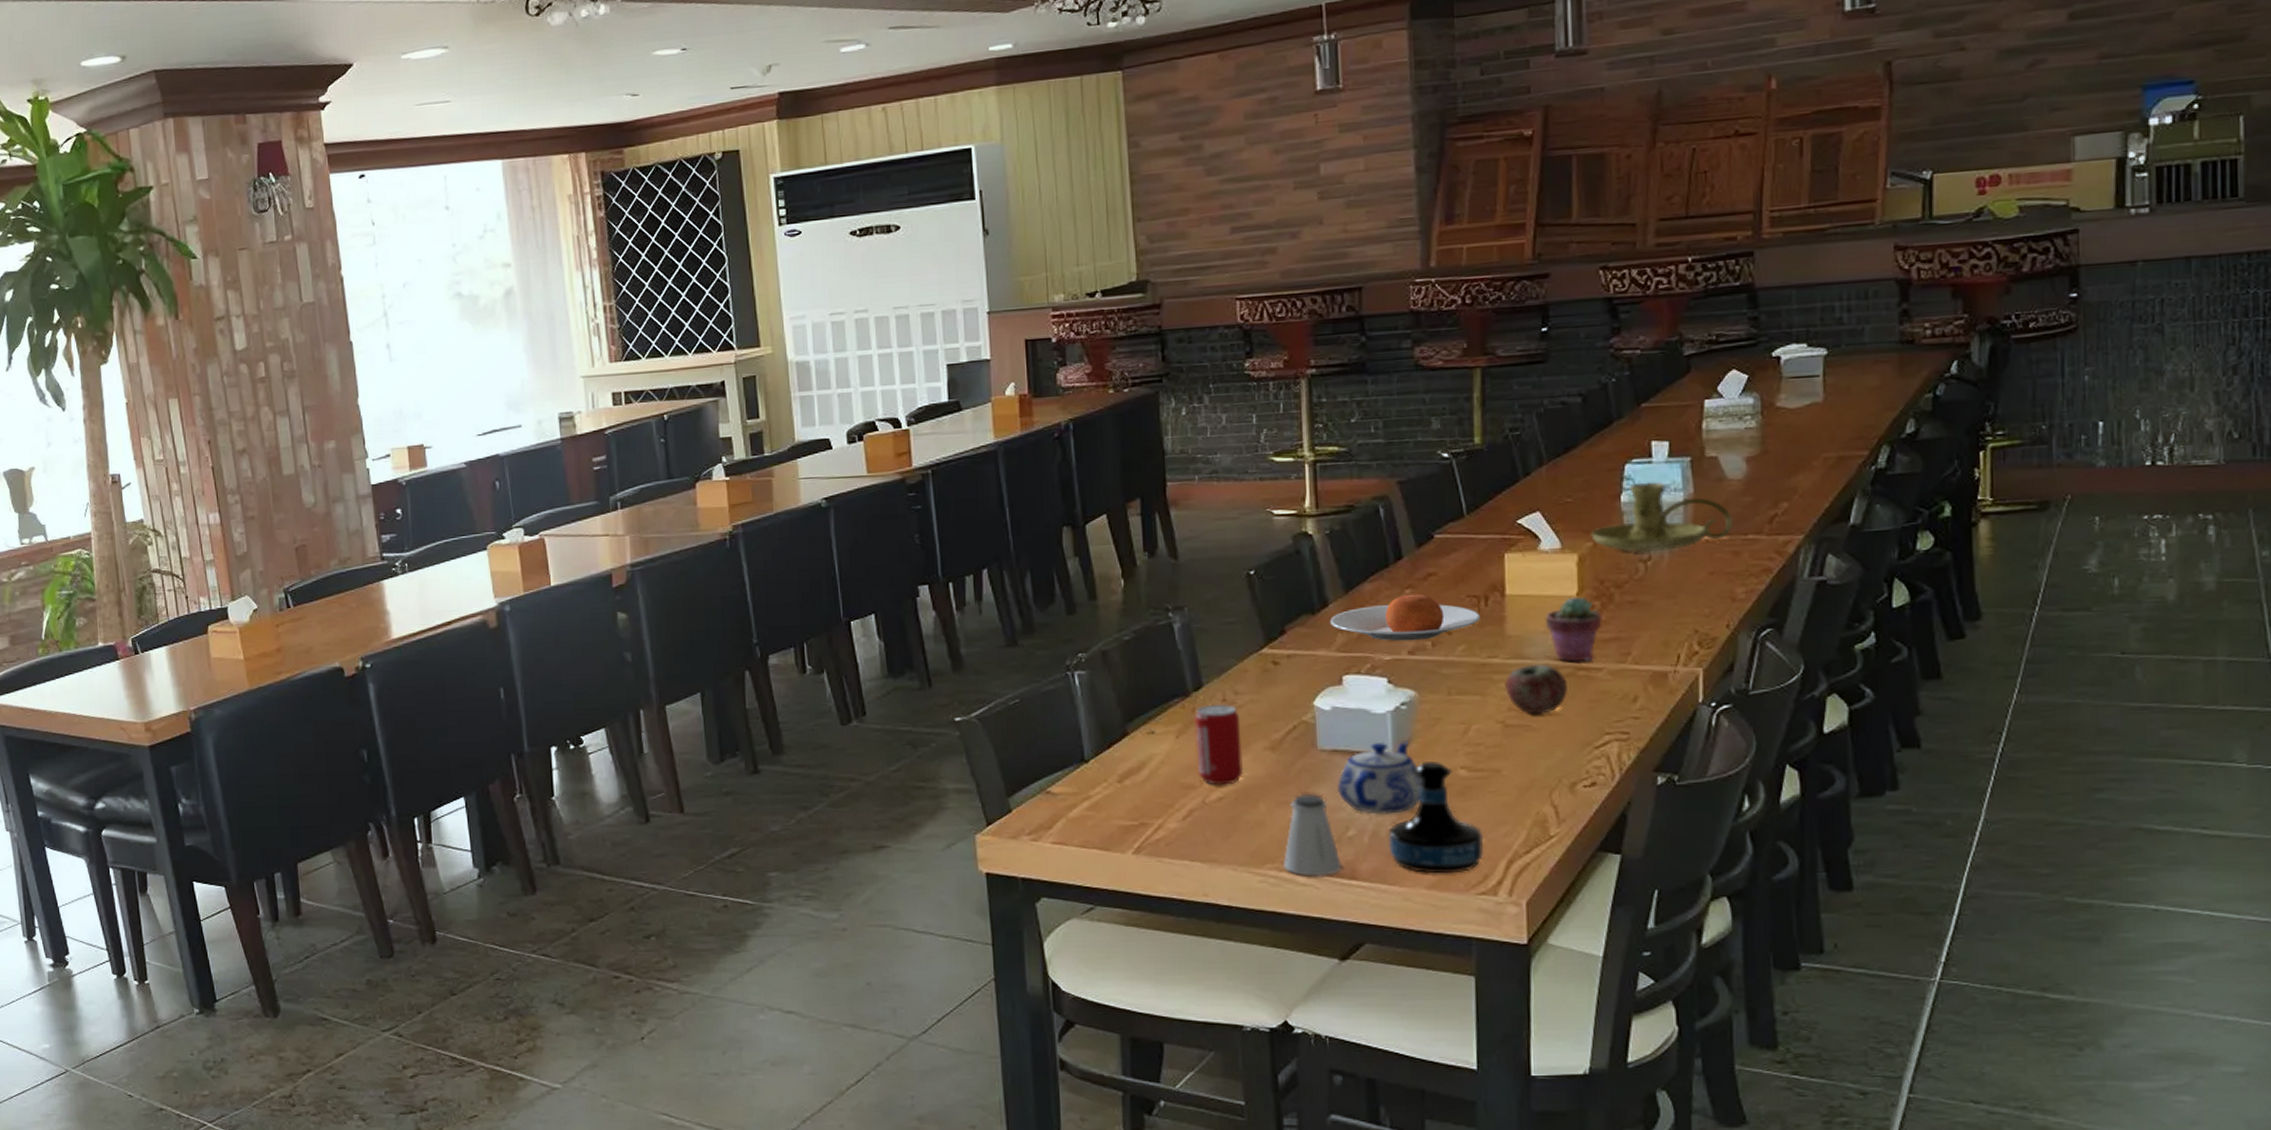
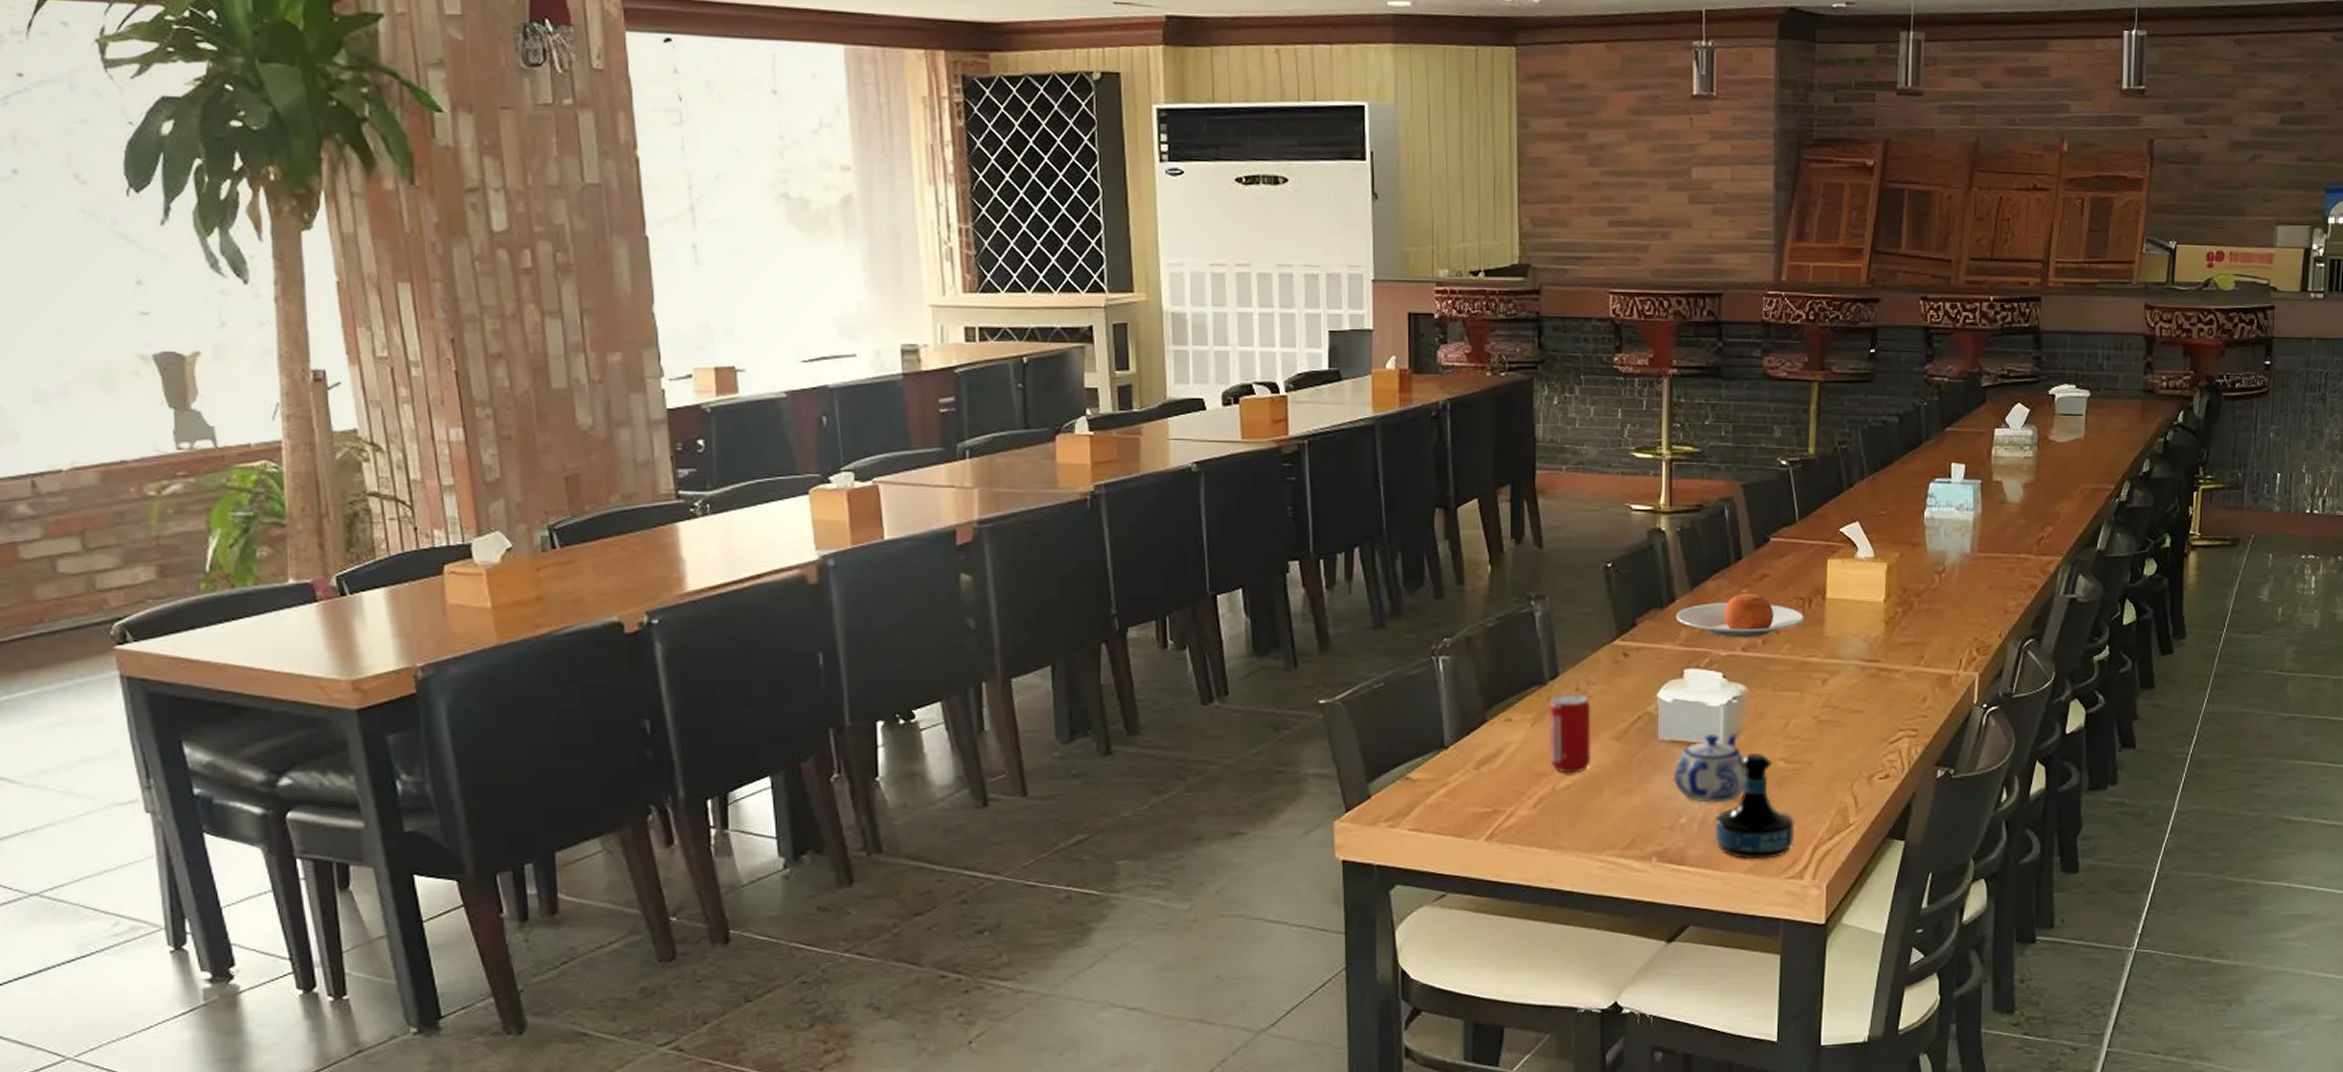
saltshaker: present [1283,794,1341,877] -> none [1622,783,1673,862]
apple: present [1505,664,1567,714] -> none [1821,664,1871,711]
potted succulent: present [1545,596,1603,663] -> none [1857,603,1903,664]
candle holder: present [1591,482,1734,553] -> none [1898,500,2011,565]

